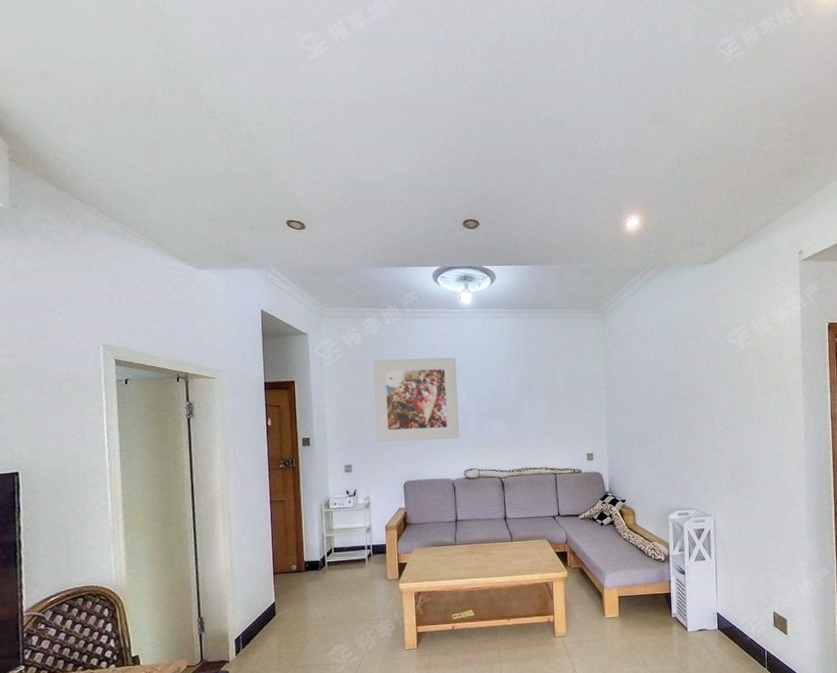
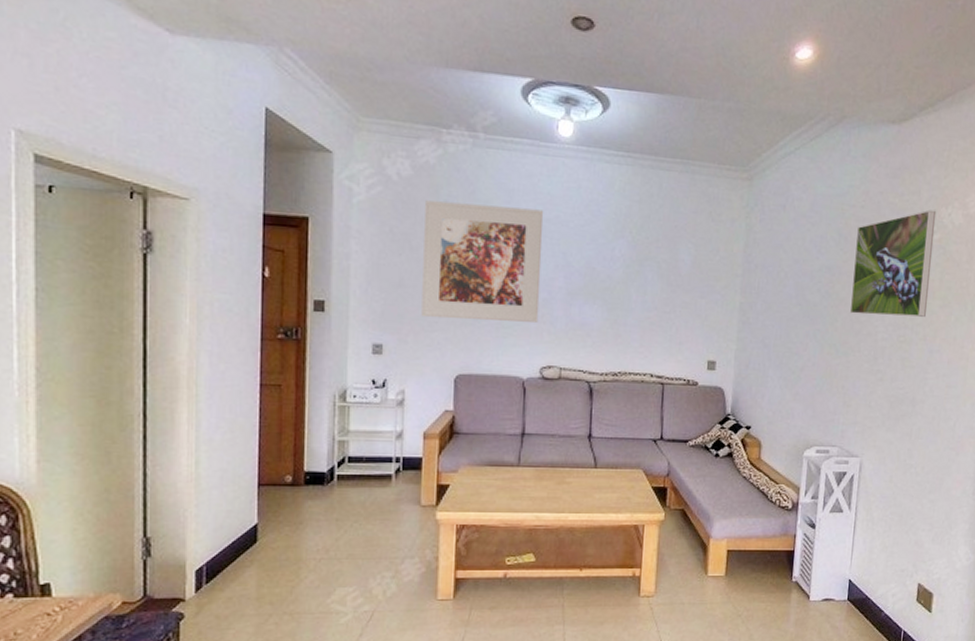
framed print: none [688,323,751,407] -> present [849,209,937,317]

